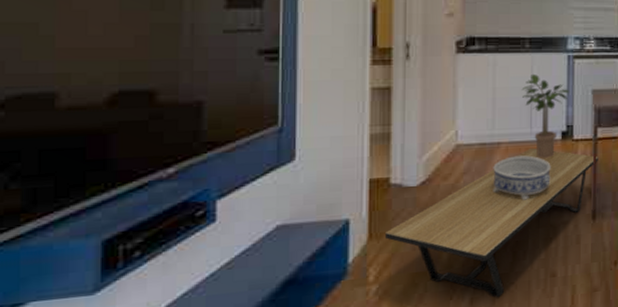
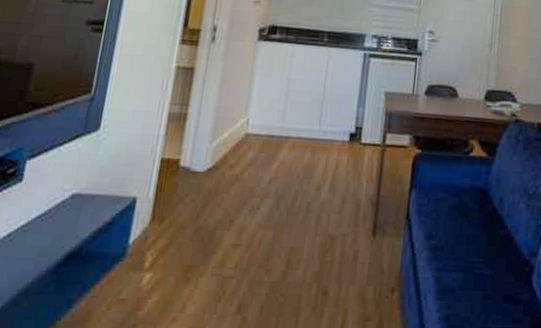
coffee table: present [384,147,598,298] -> none [166,146,385,309]
decorative bowl: present [493,155,551,200] -> none [274,153,336,203]
potted plant: present [521,73,570,158] -> none [315,68,363,160]

